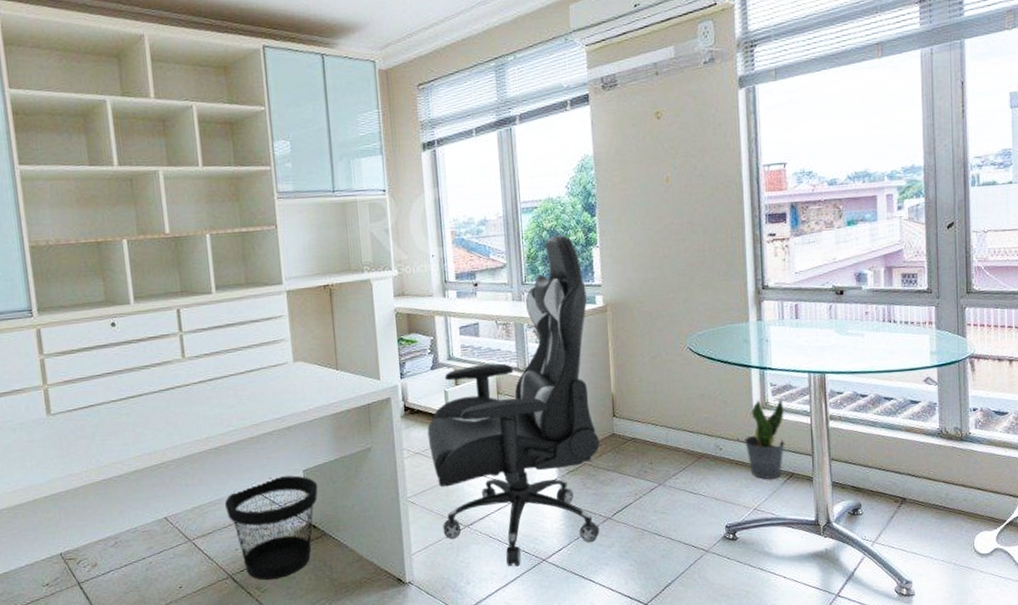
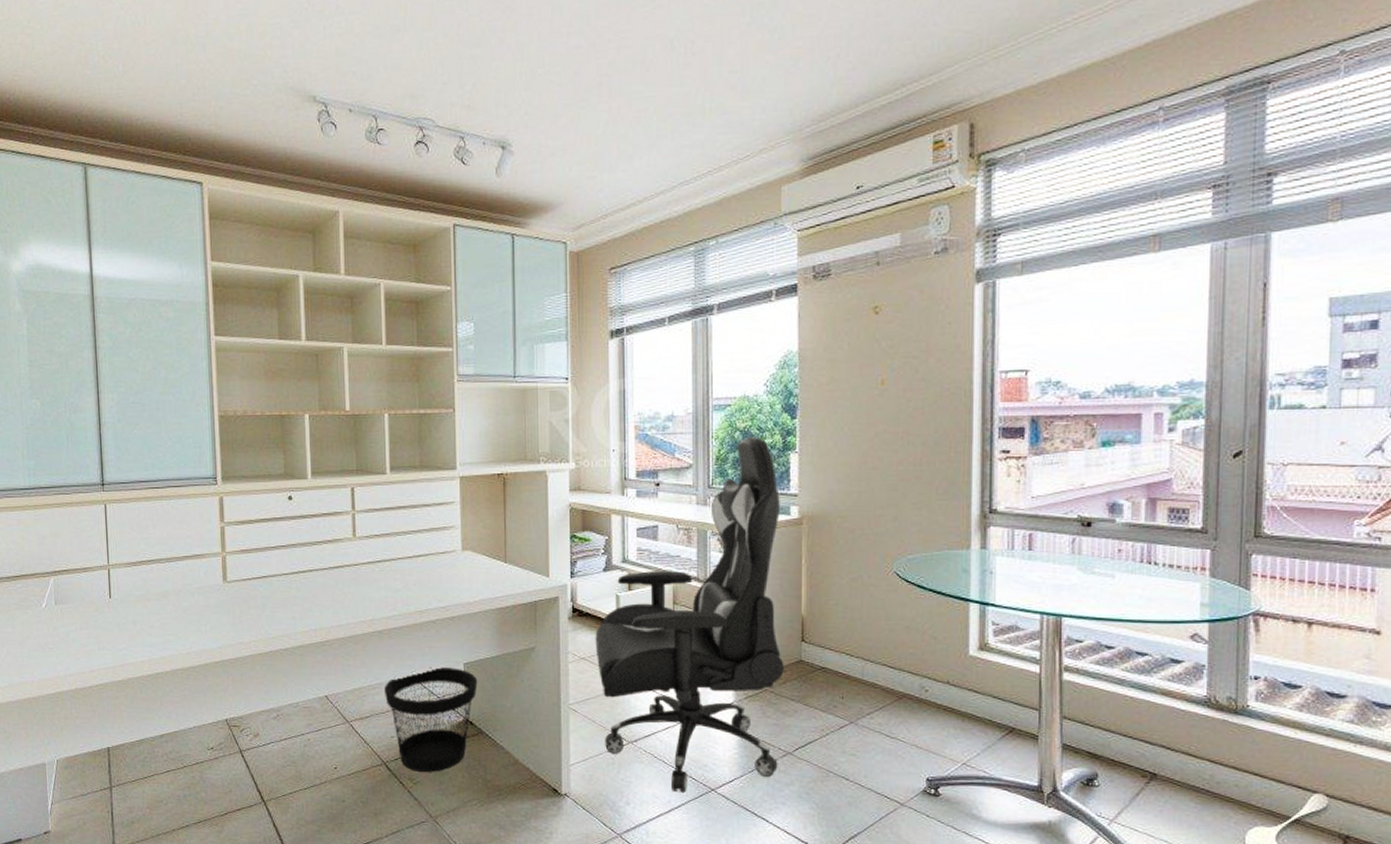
potted plant: present [745,399,785,479] -> none [956,638,1007,731]

